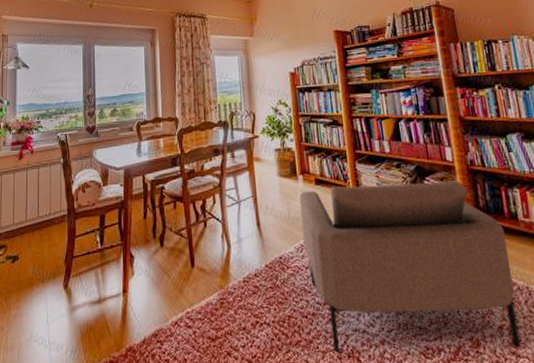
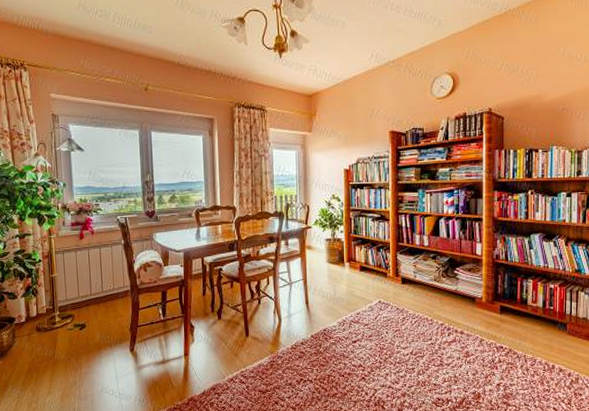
armchair: present [299,180,522,352] -> none [345,271,515,401]

